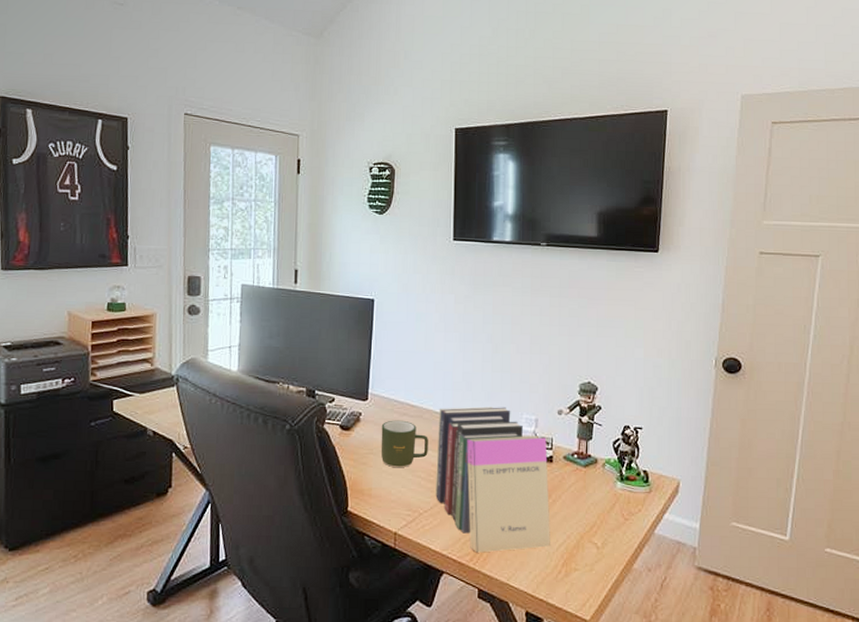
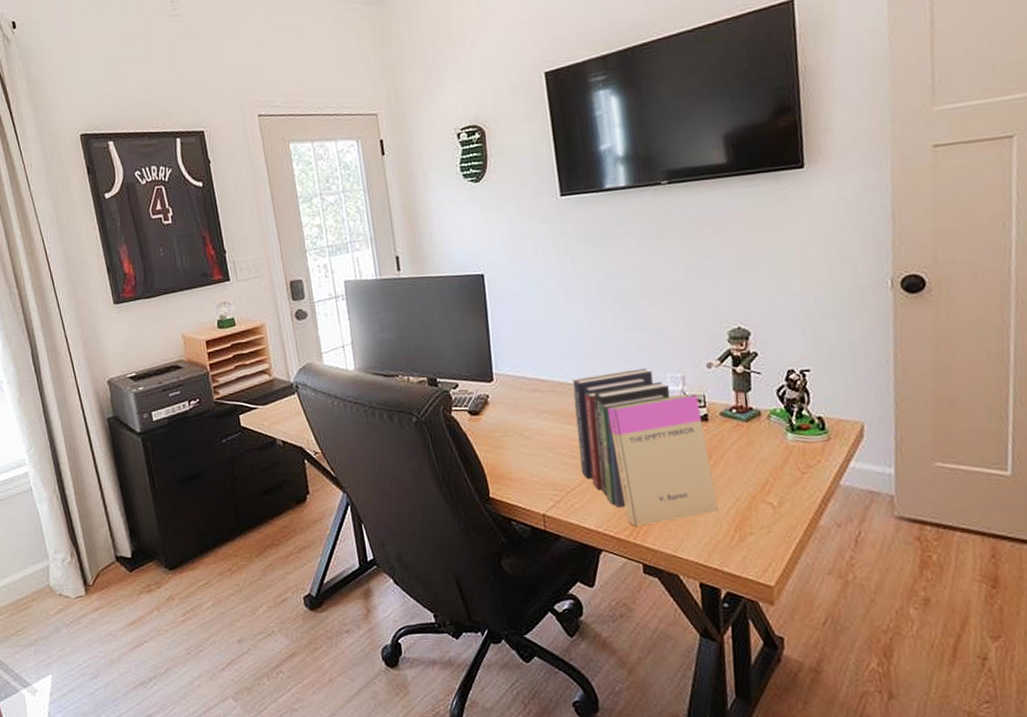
mug: present [381,420,428,468] -> none [512,397,567,448]

